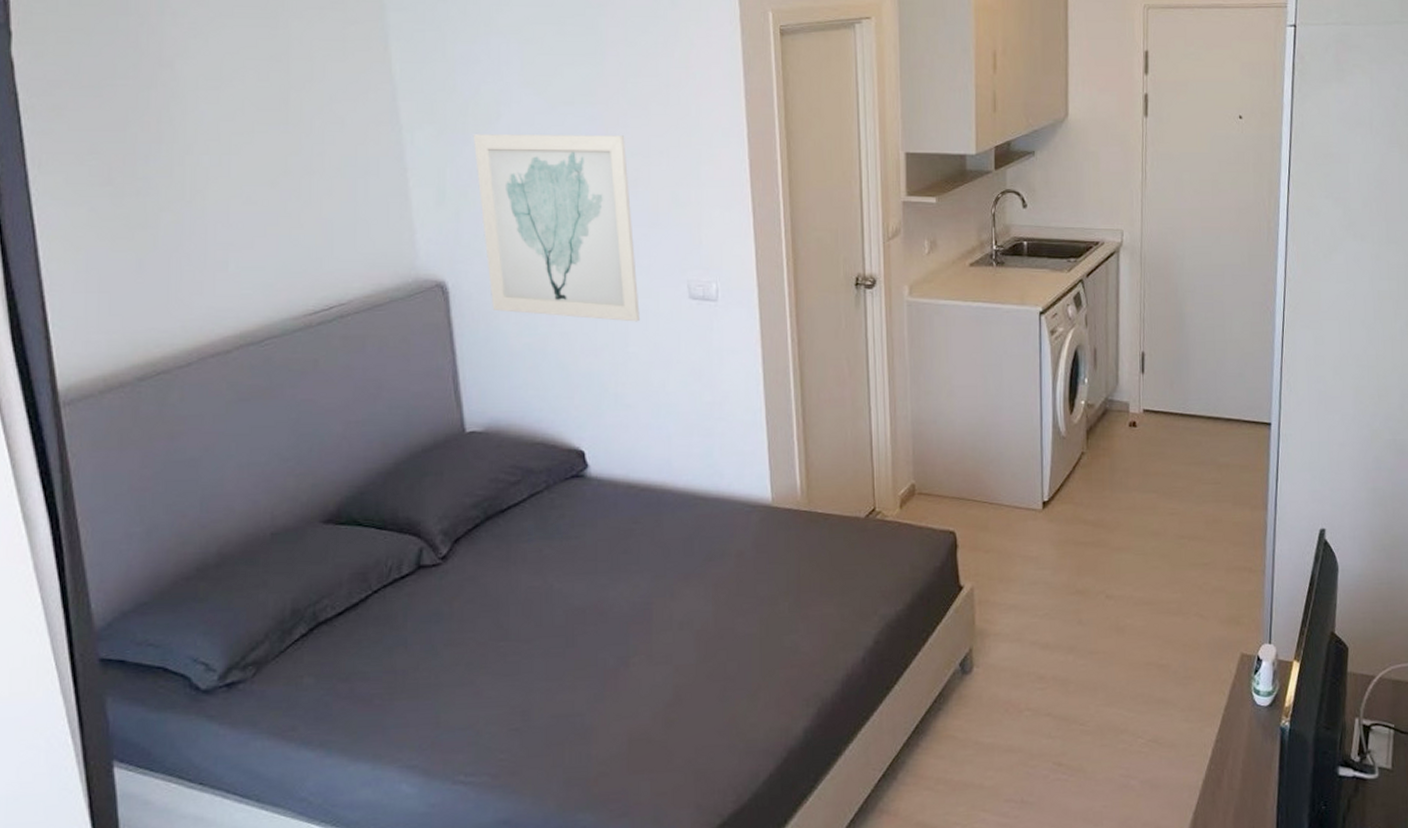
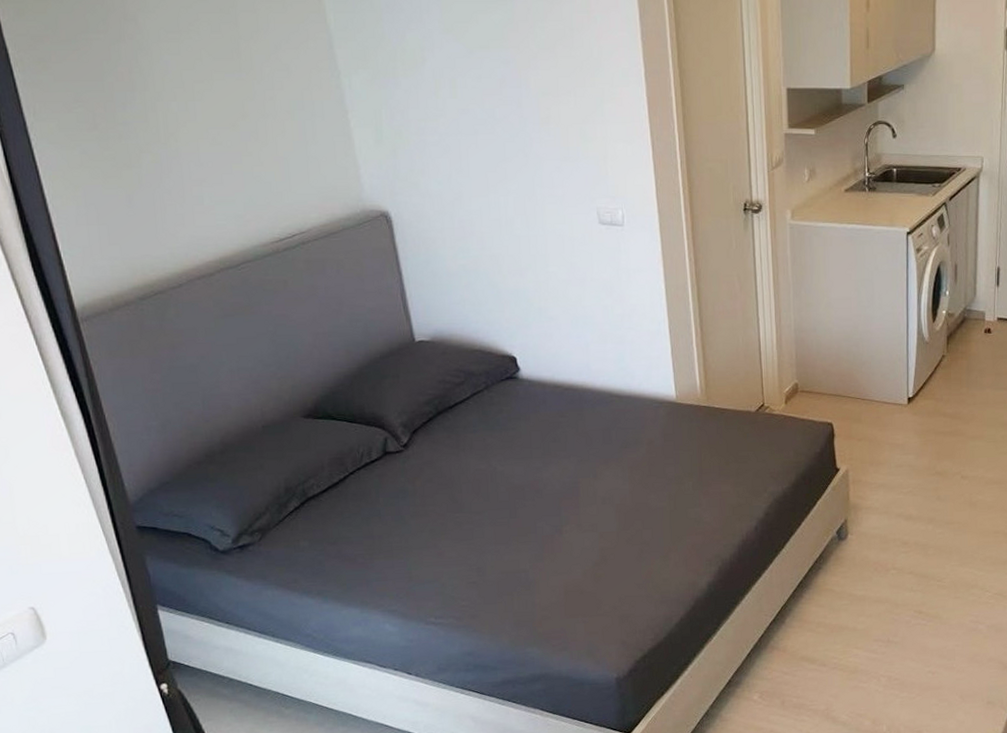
wall art: present [473,134,640,322] -> none [402,77,557,245]

